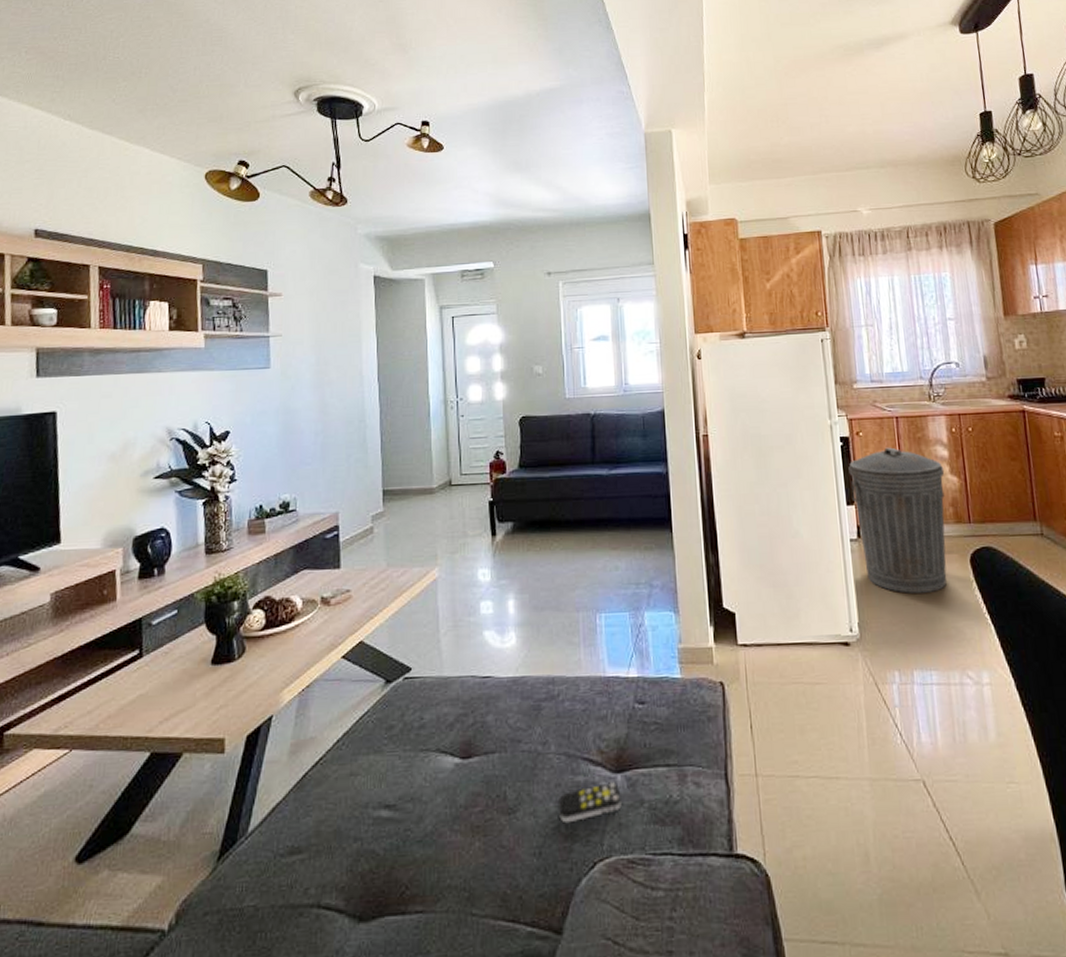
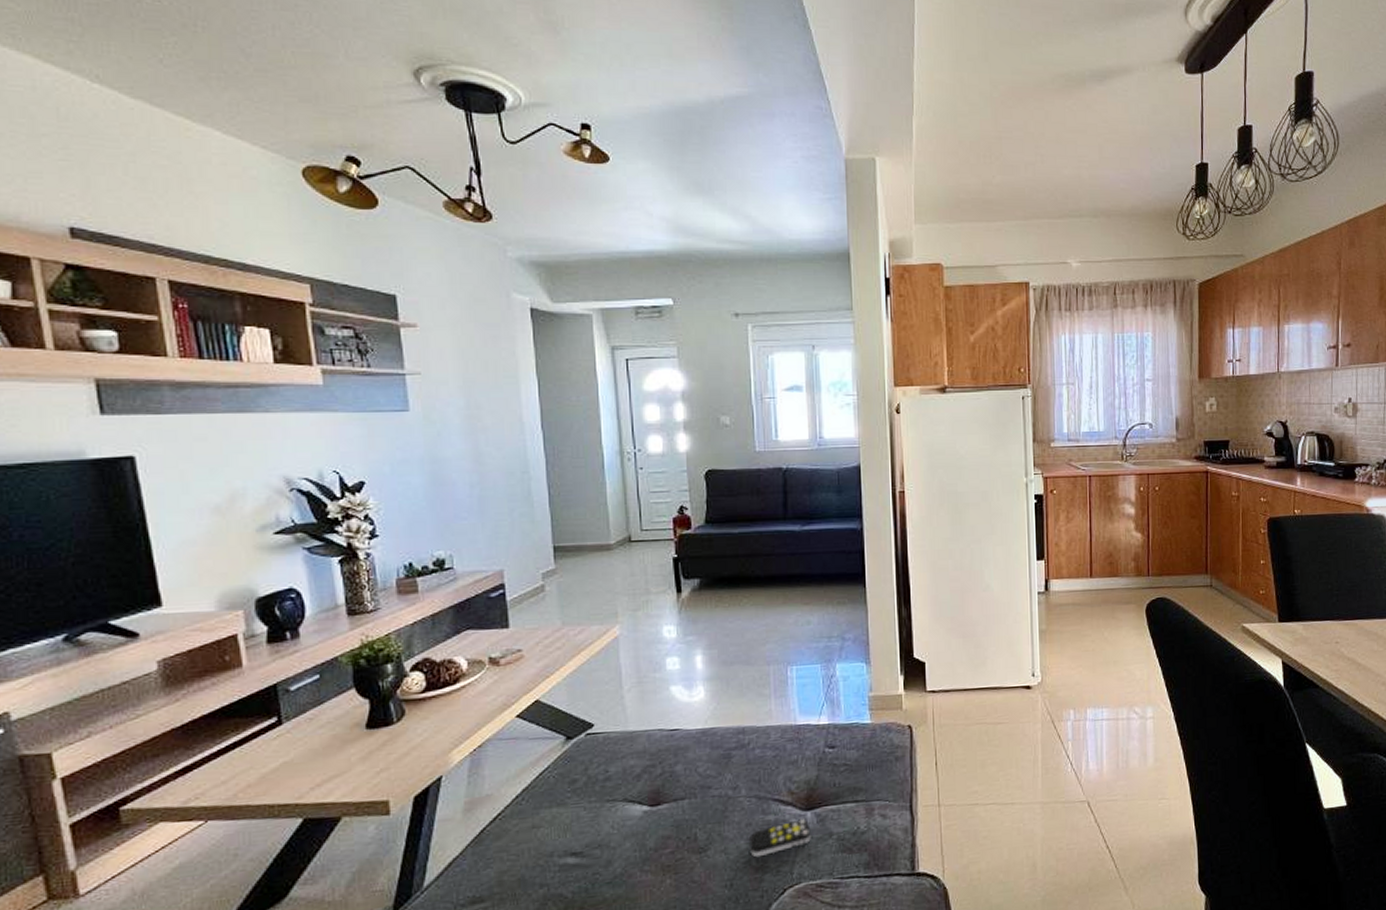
trash can: present [848,447,947,594] -> none [1041,505,1130,641]

